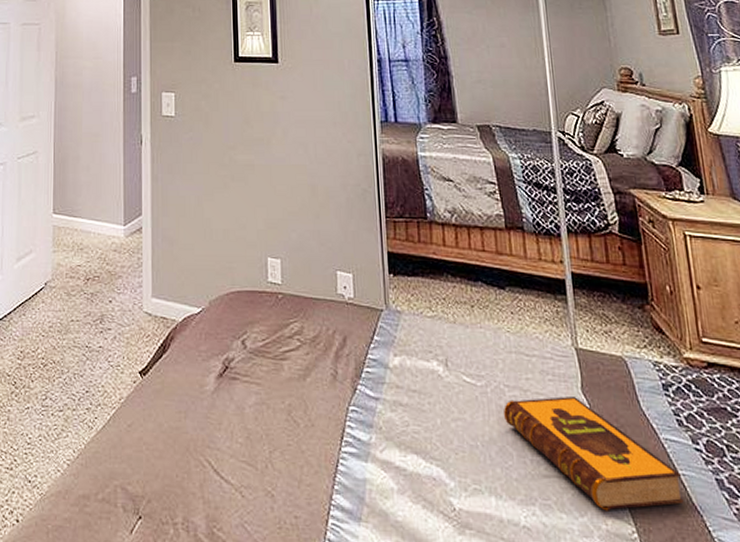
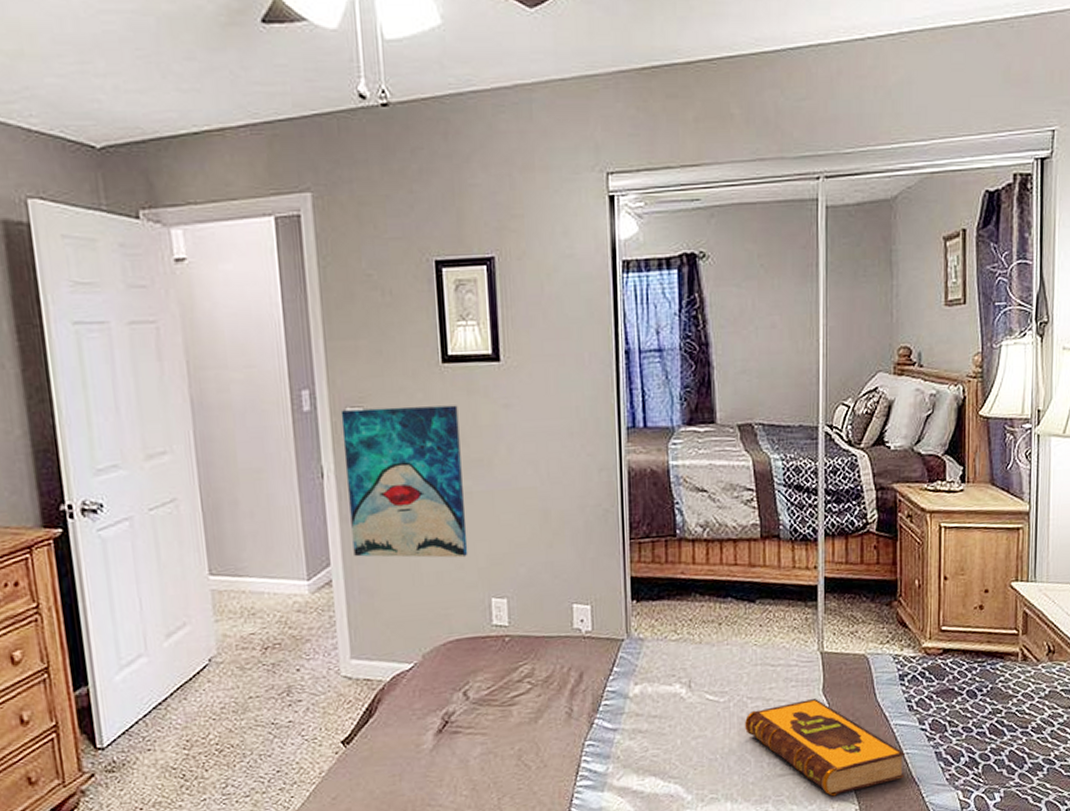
wall art: none [158,93,250,219] -> present [340,405,468,558]

